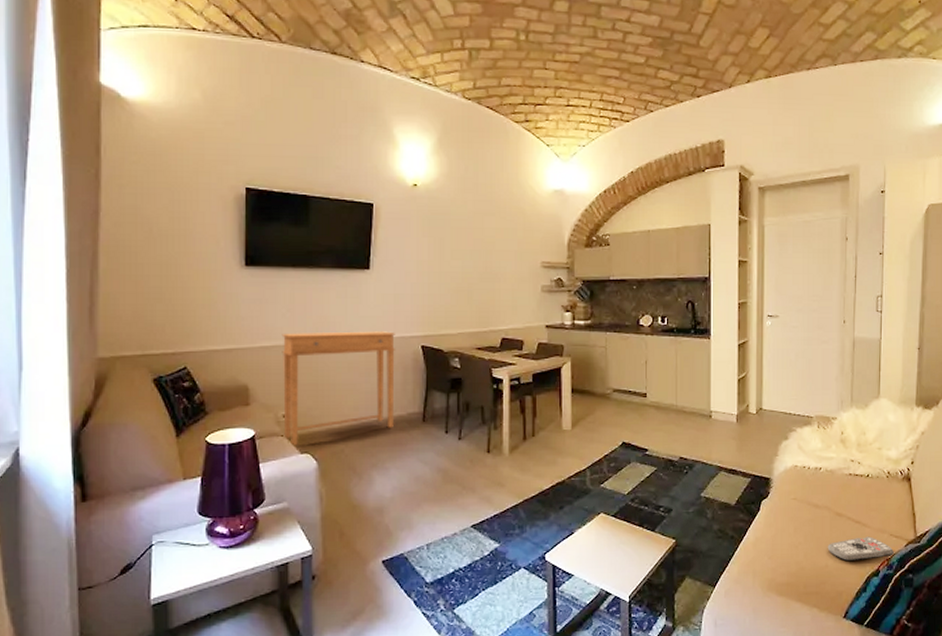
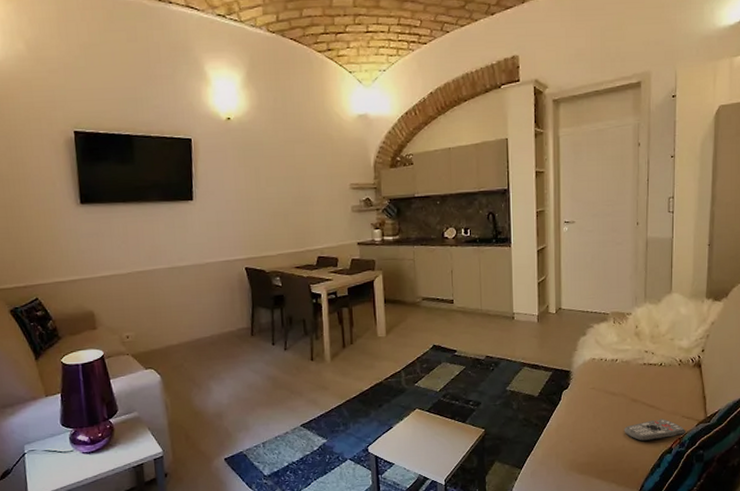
side table: present [282,331,395,446] -> none [119,256,226,363]

